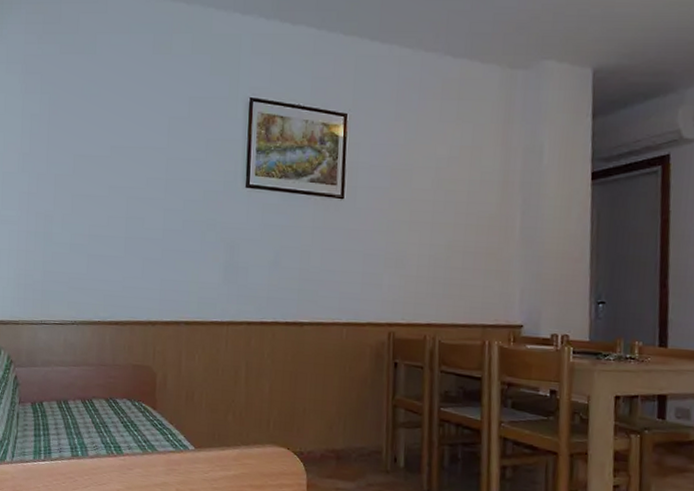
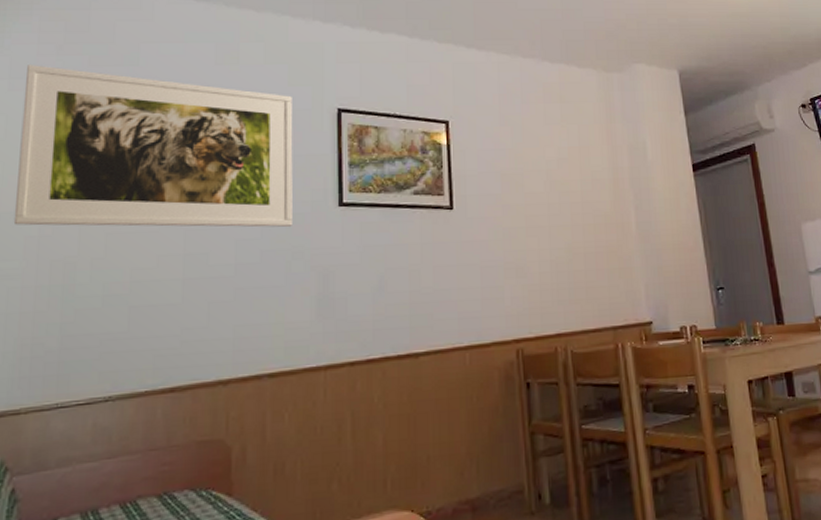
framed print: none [12,52,213,202] -> present [13,65,293,228]

